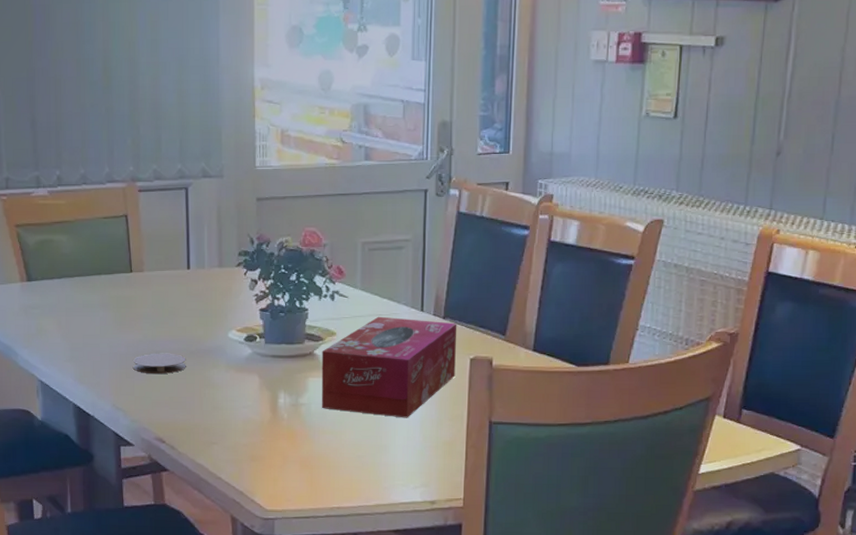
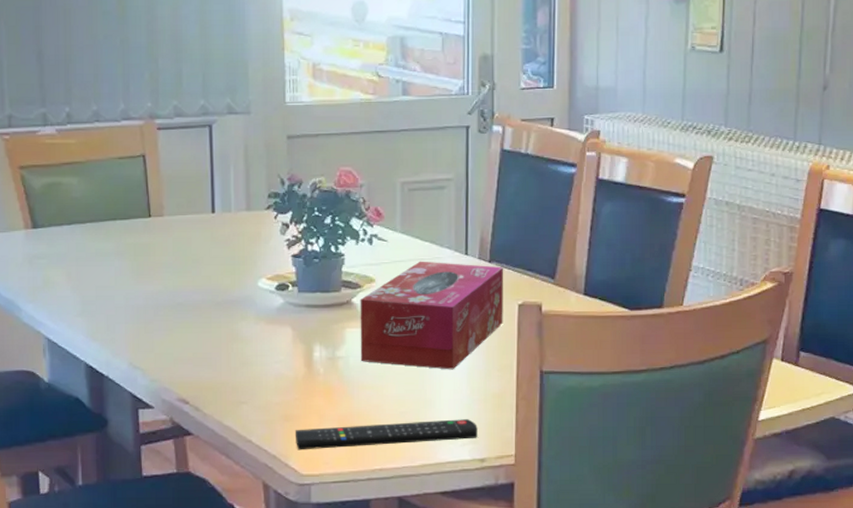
coaster: present [133,353,186,375] -> none [152,304,212,329]
remote control: none [260,464,429,488] -> present [295,419,478,450]

